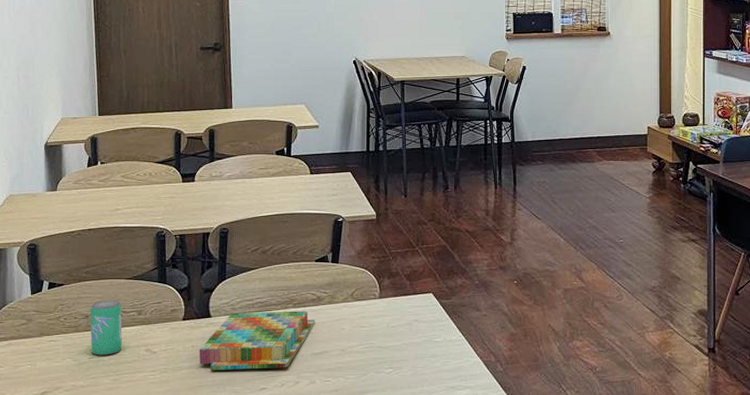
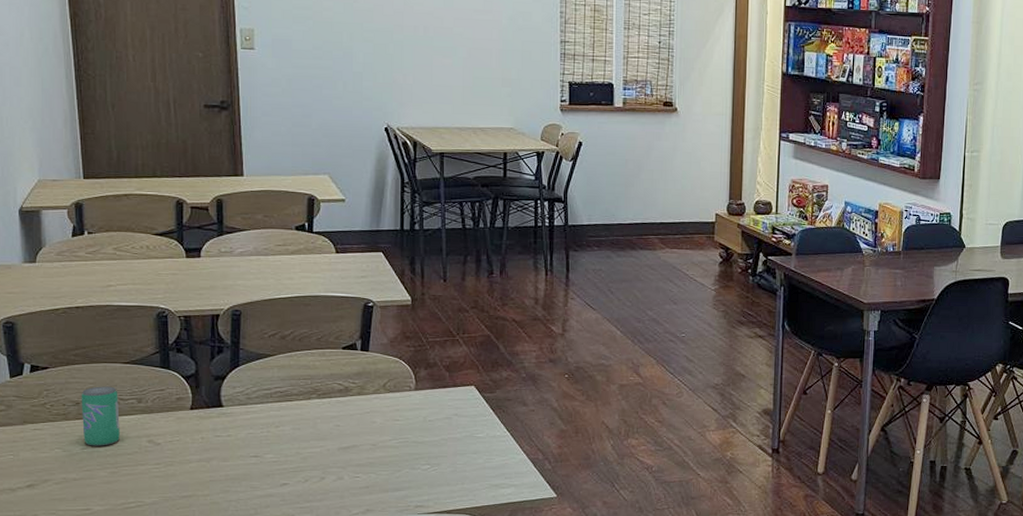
board game: present [199,311,315,370] -> none [210,402,343,464]

